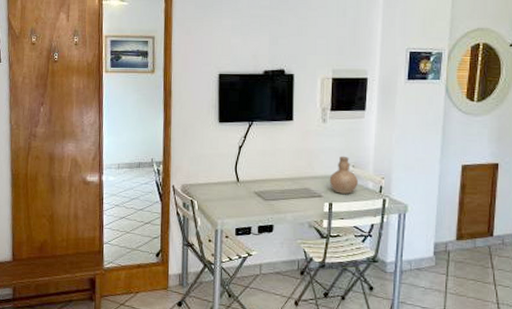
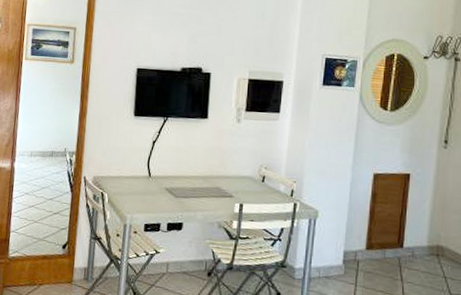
vase: present [329,156,359,194] -> none [241,157,271,196]

